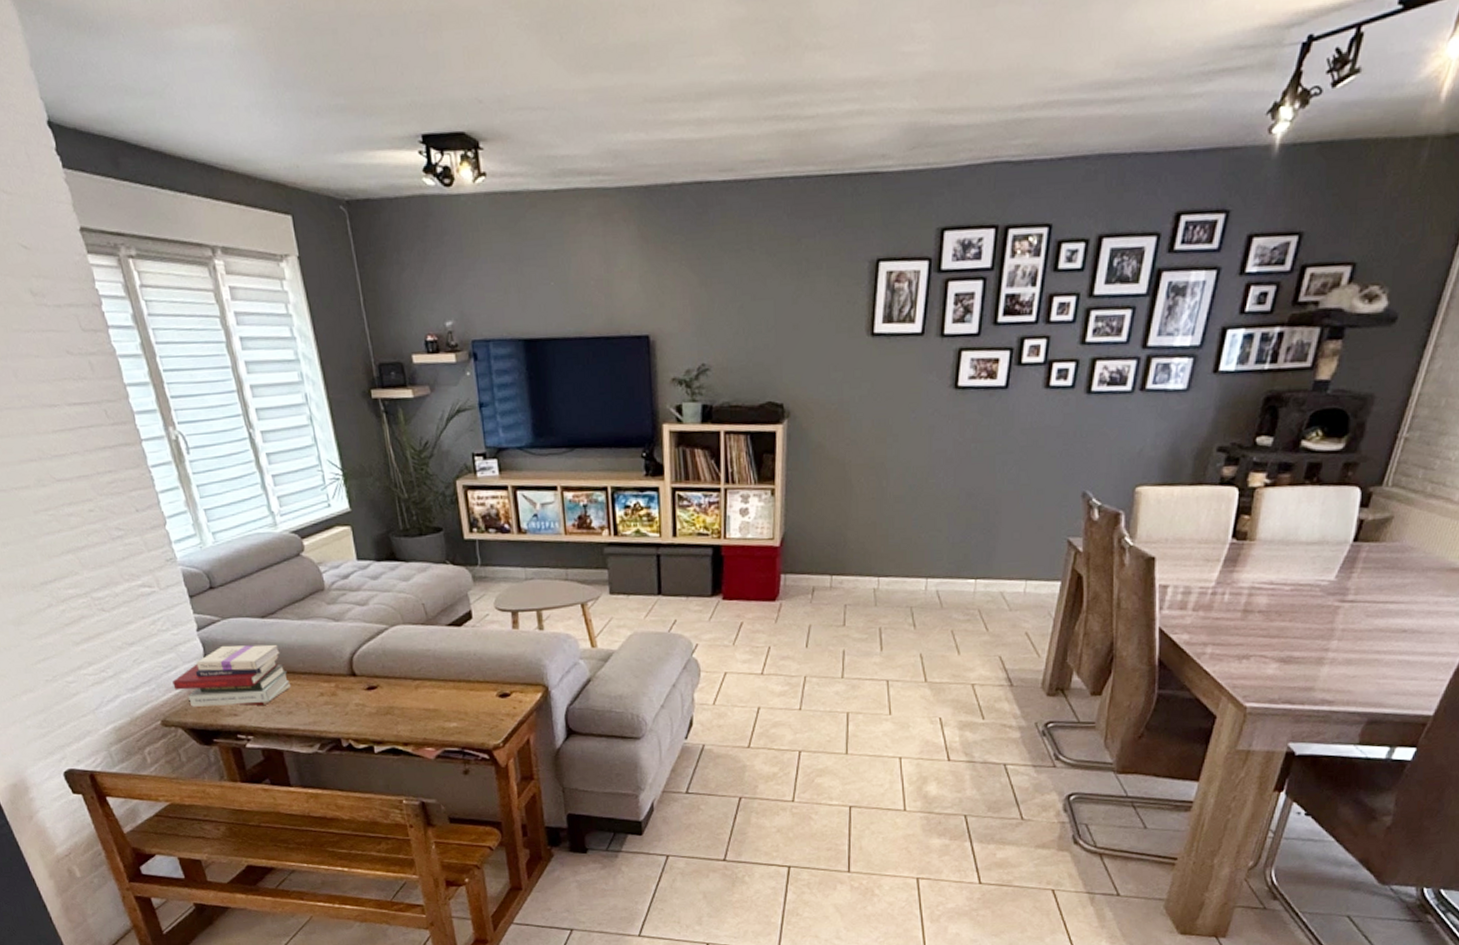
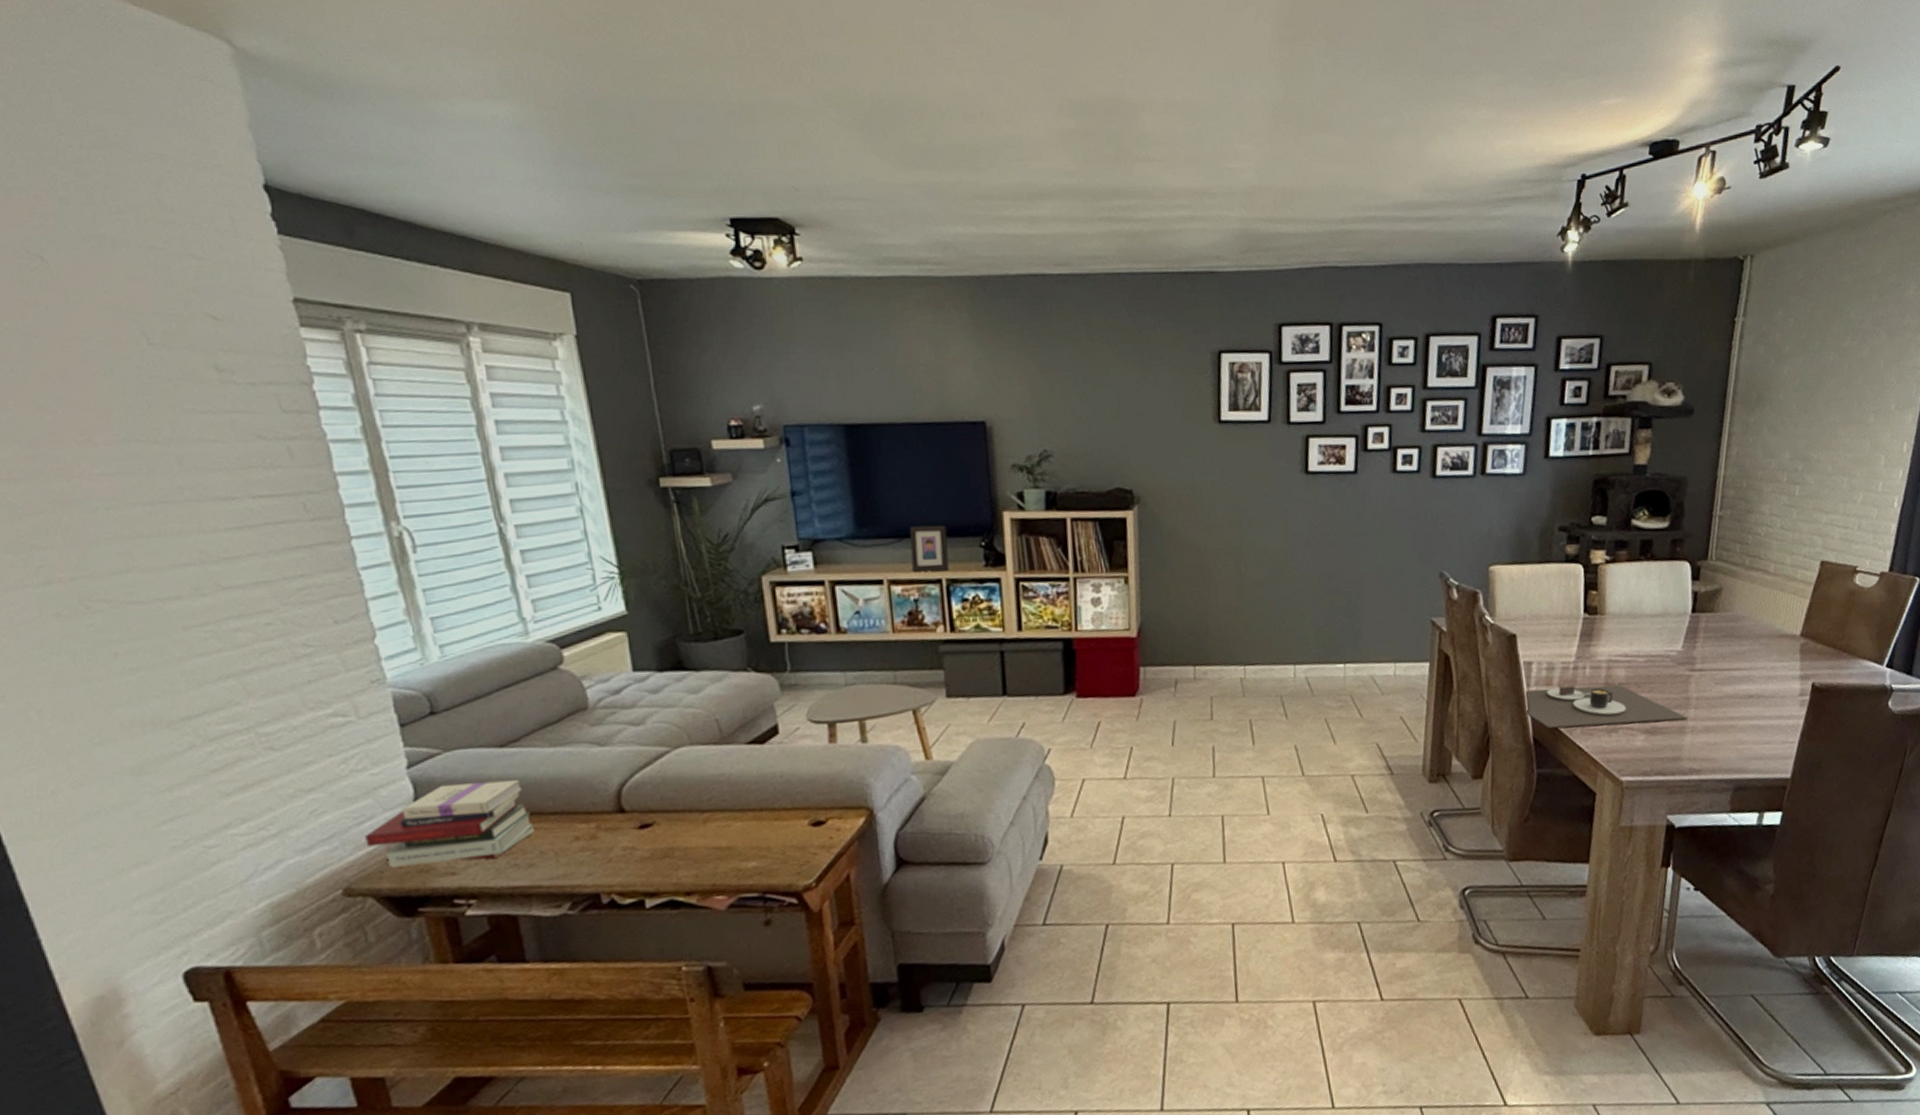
picture frame: none [579,436,614,480] -> present [909,525,949,572]
place setting: none [1150,610,1328,653] -> present [1521,684,1687,729]

